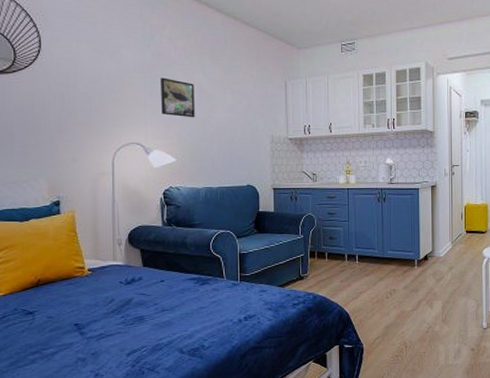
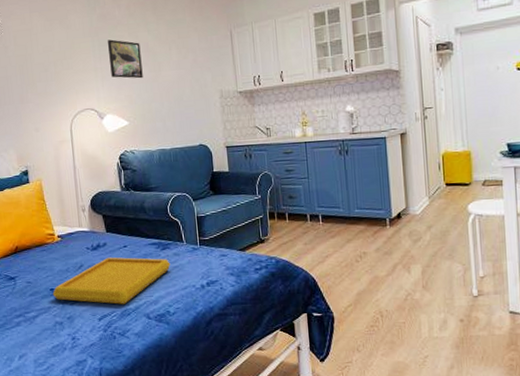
serving tray: none [76,291,209,339] -> present [52,257,171,304]

